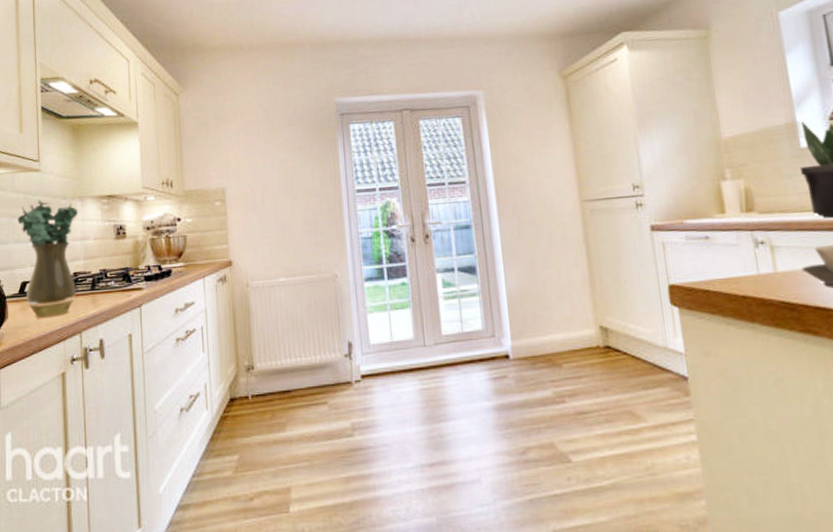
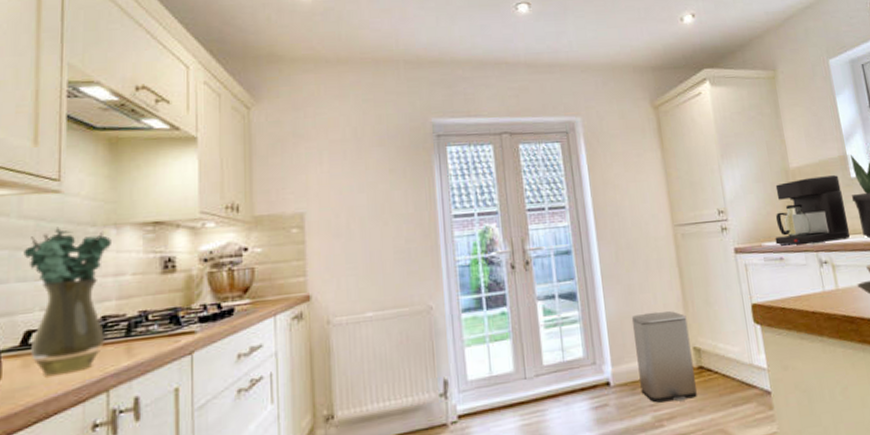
pedal bin: none [533,288,603,380] -> present [631,311,698,403]
coffee maker: none [699,145,796,223] -> present [774,175,851,245]

